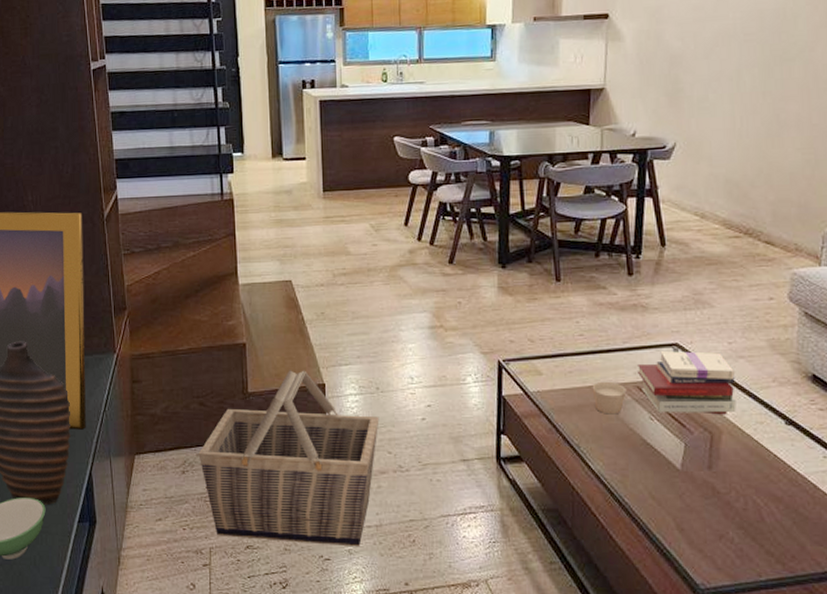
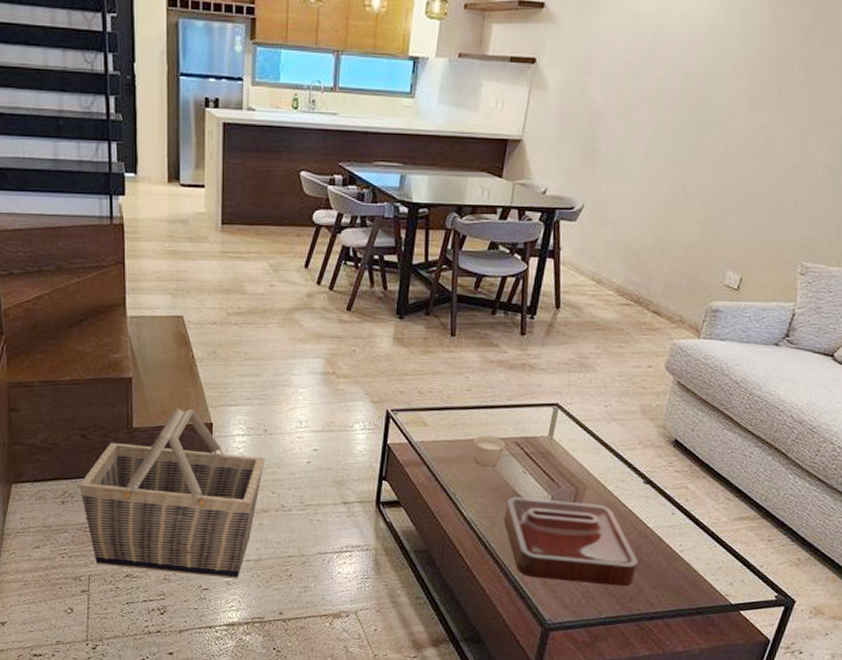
decorative tray: none [635,445,794,543] -> present [503,496,638,586]
books: present [638,351,736,415] -> none [518,410,606,472]

